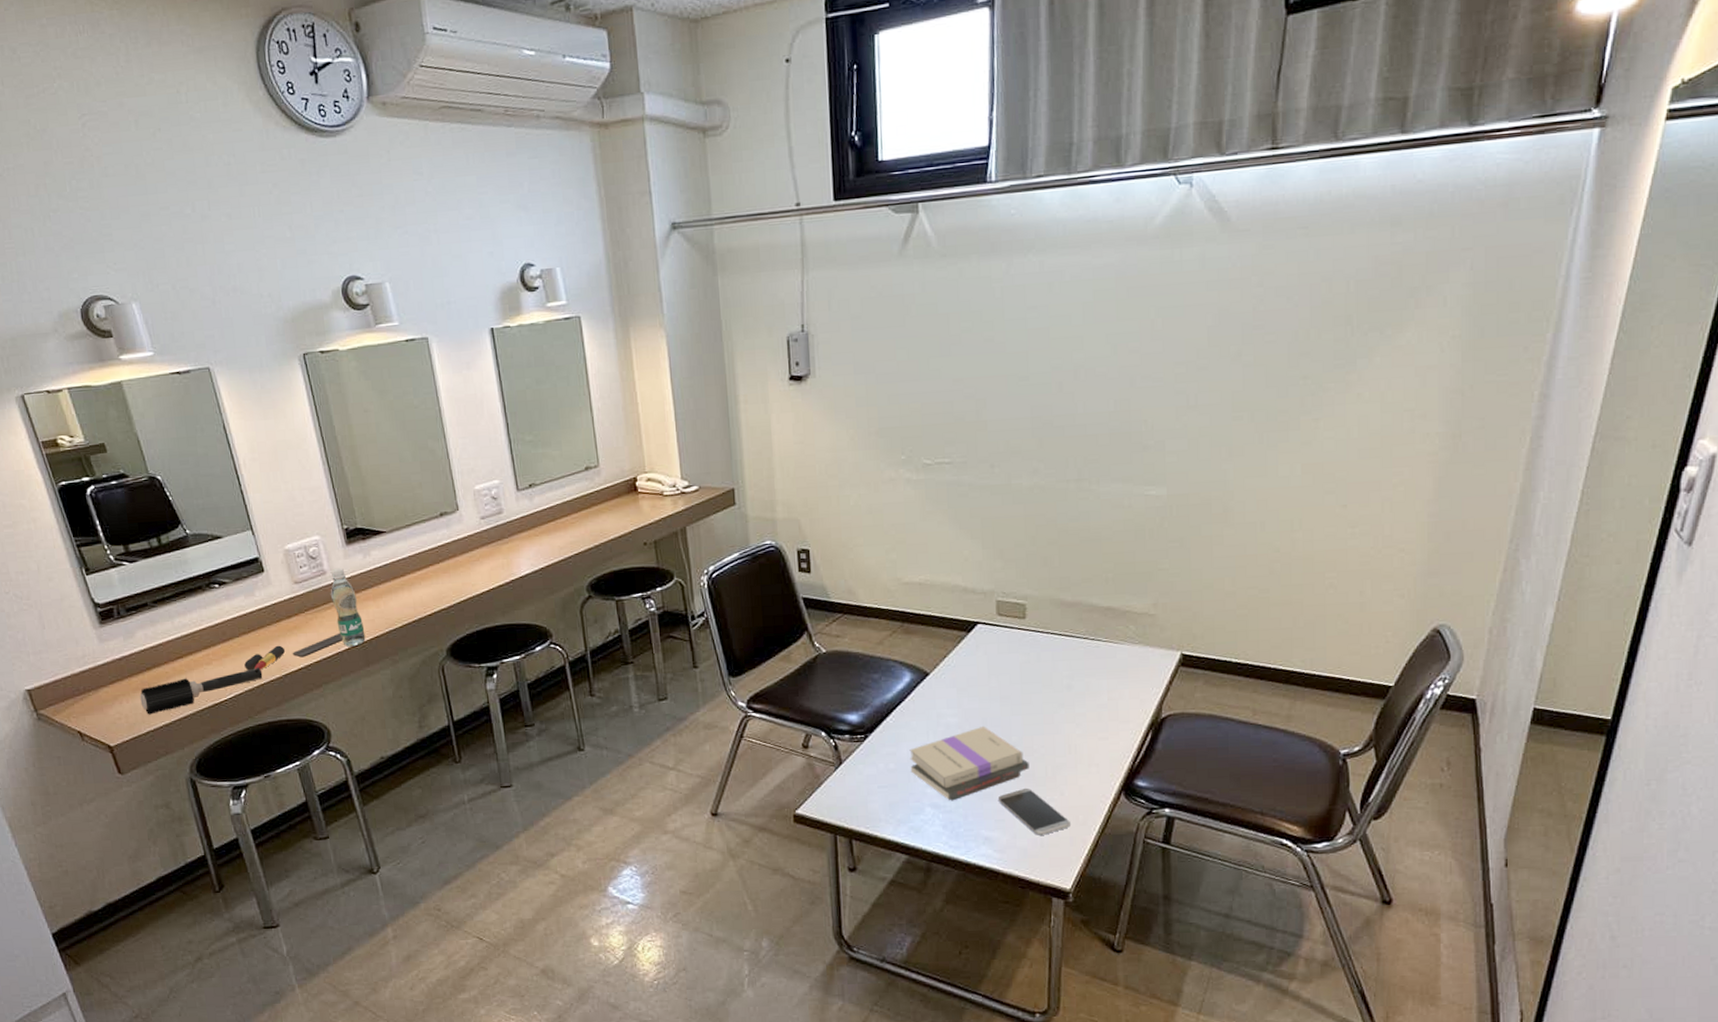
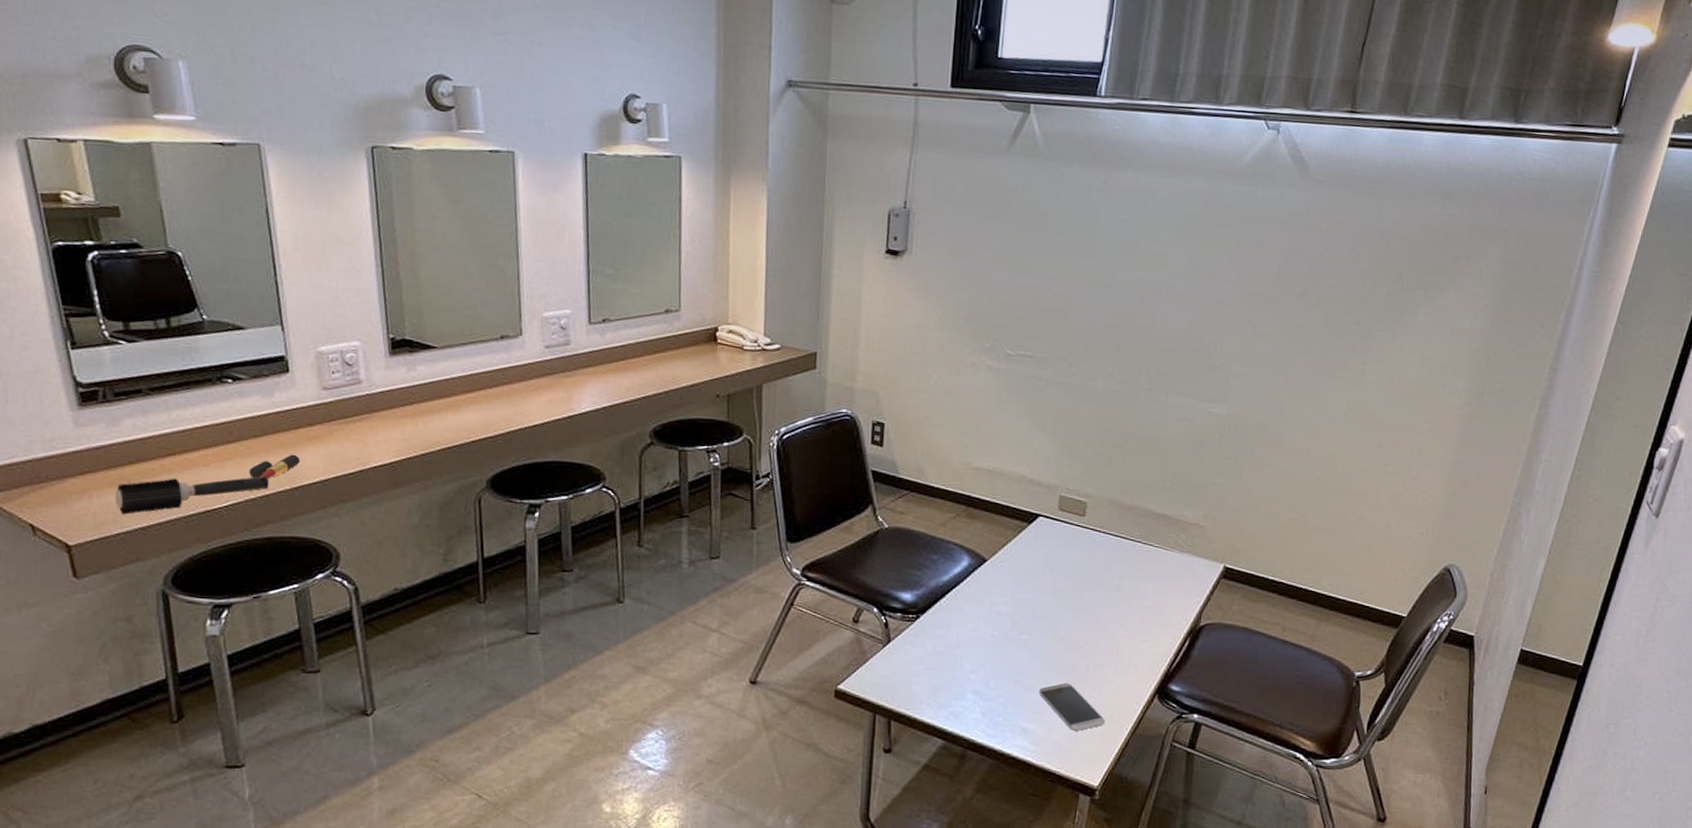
comb: present [292,633,342,658] -> none [308,448,369,471]
bottle: present [330,568,366,647] -> none [362,379,397,466]
books: present [909,725,1029,801] -> none [957,617,1073,690]

